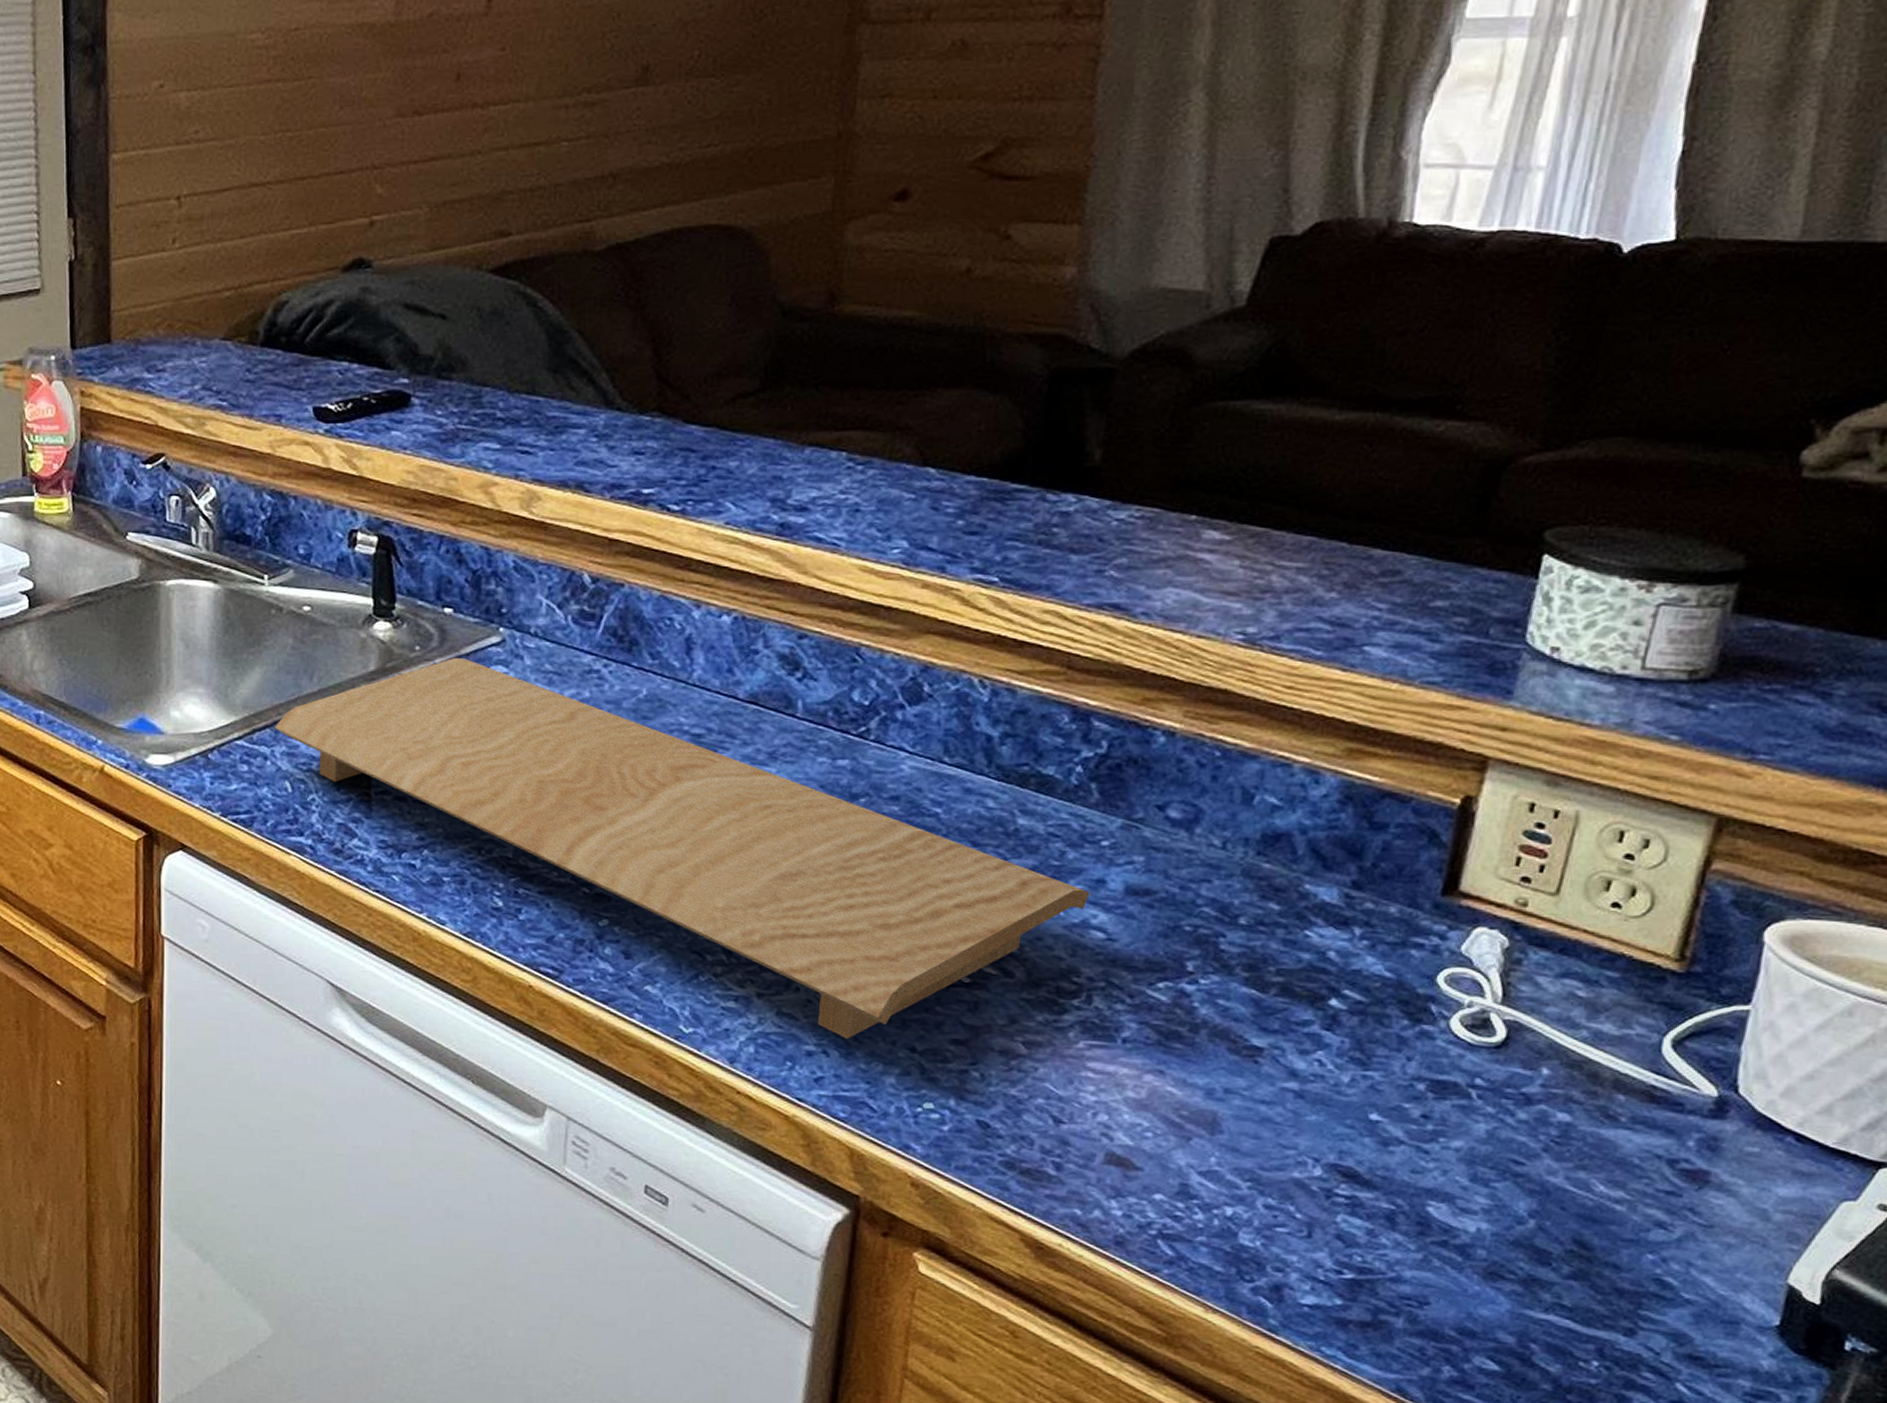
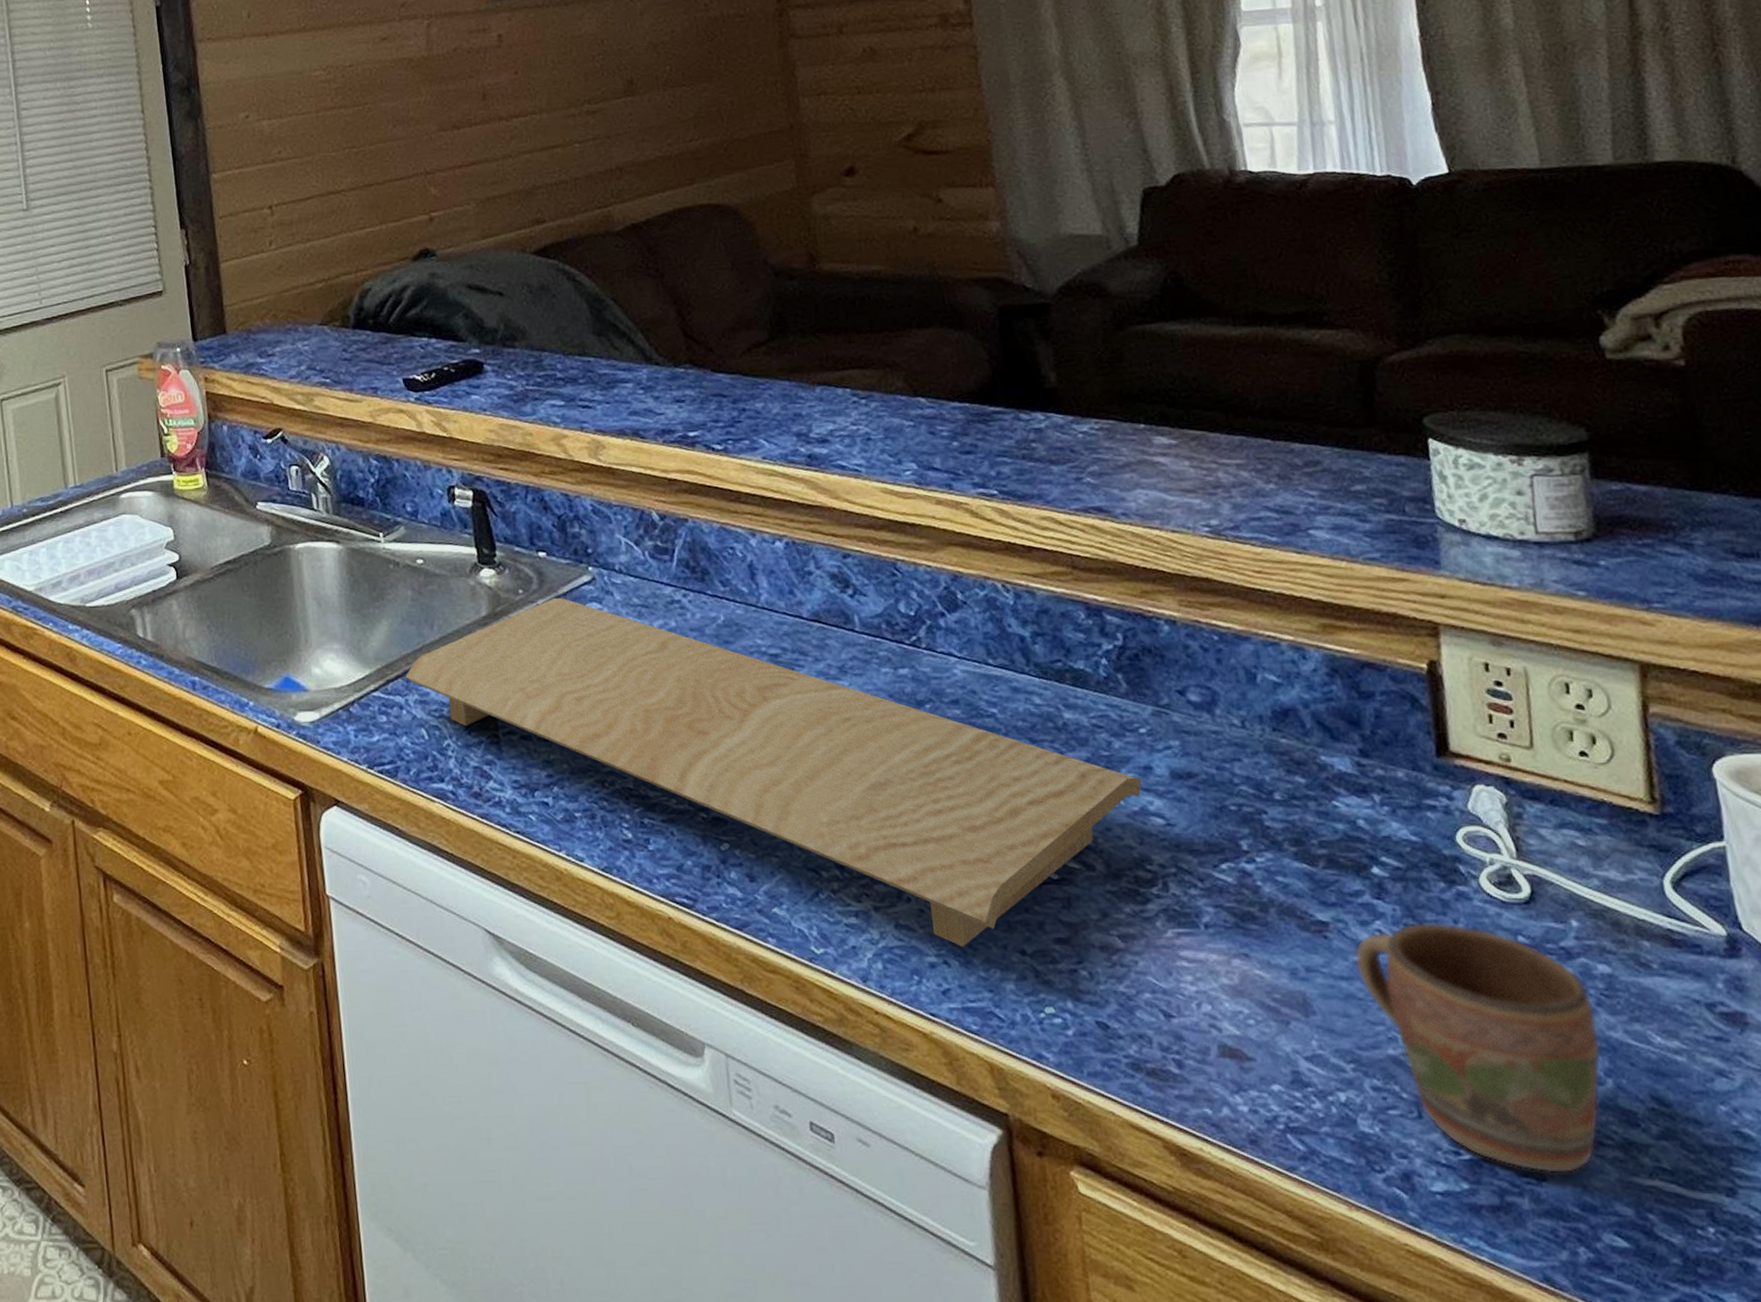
mug: none [1281,1055,1540,1301] -> present [1354,921,1602,1174]

